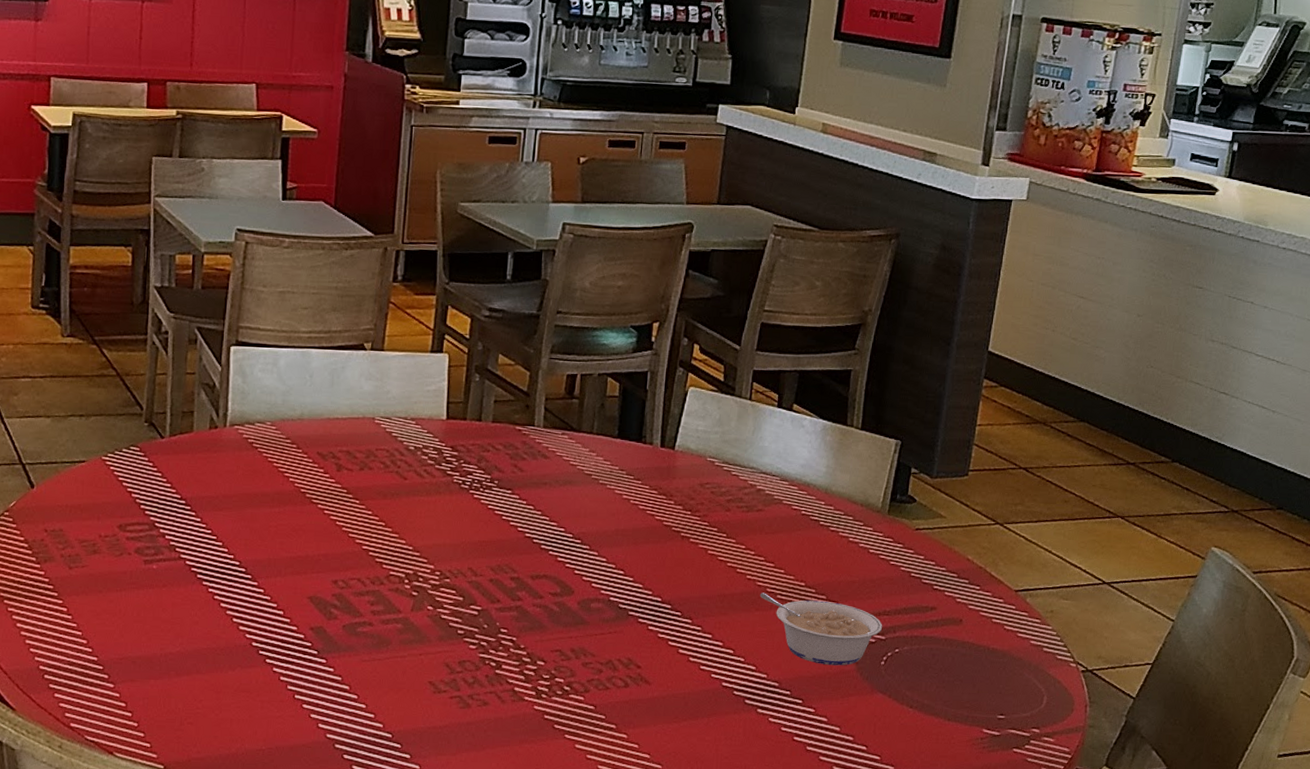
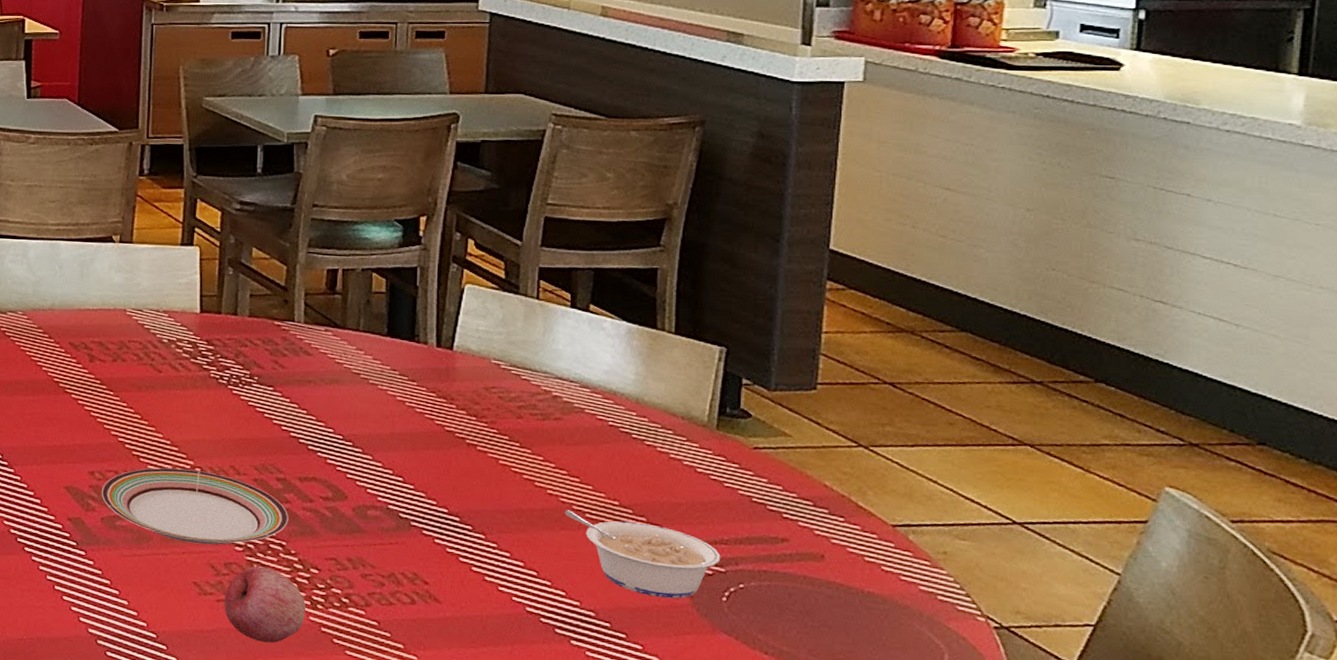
plate: none [343,573,520,645] -> present [101,467,288,545]
fruit: none [456,662,531,734] -> present [224,566,306,643]

